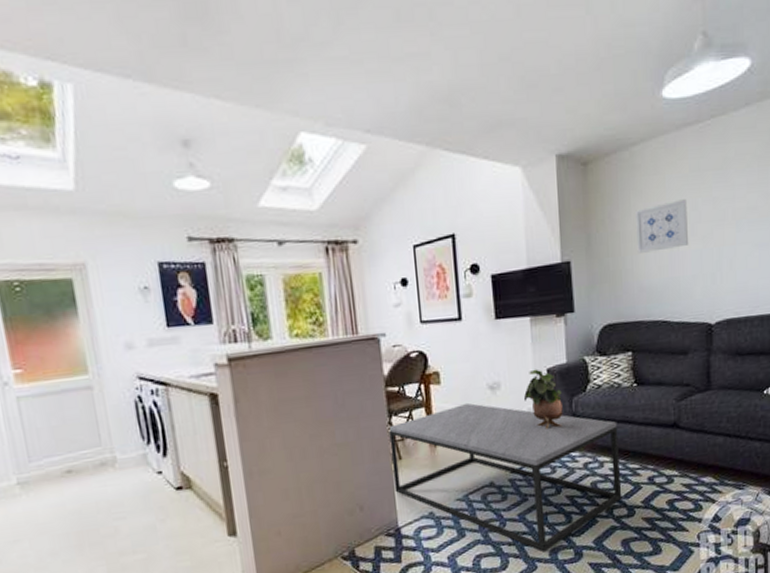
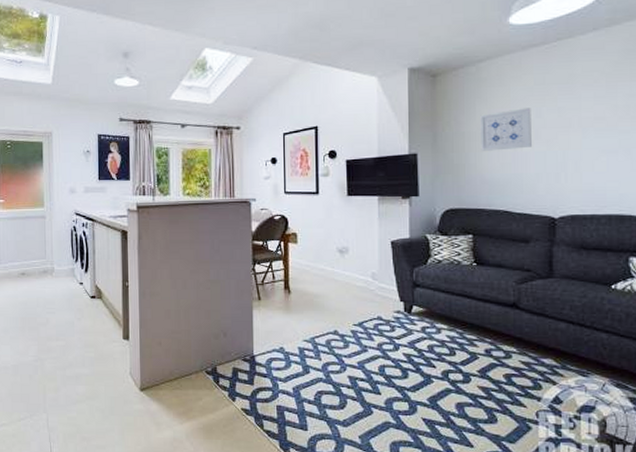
coffee table: present [389,402,622,552] -> none [252,261,458,400]
potted plant: present [524,369,563,429] -> none [369,240,404,292]

